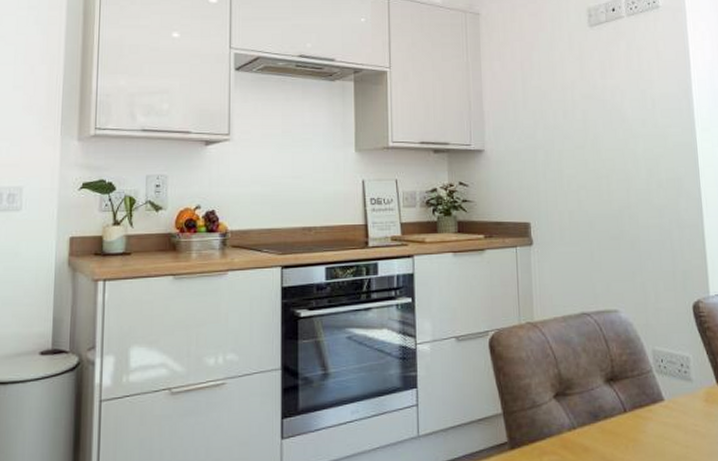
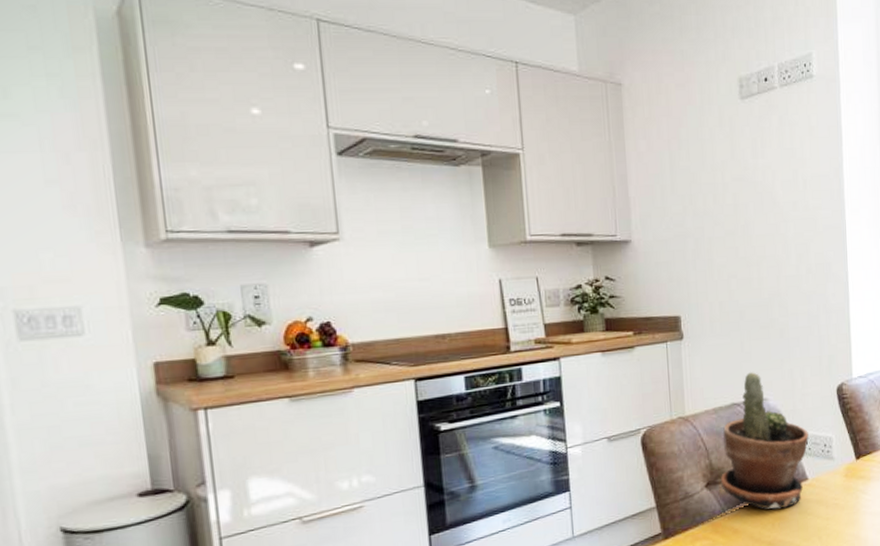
potted plant: none [569,282,664,429] -> present [720,372,809,509]

